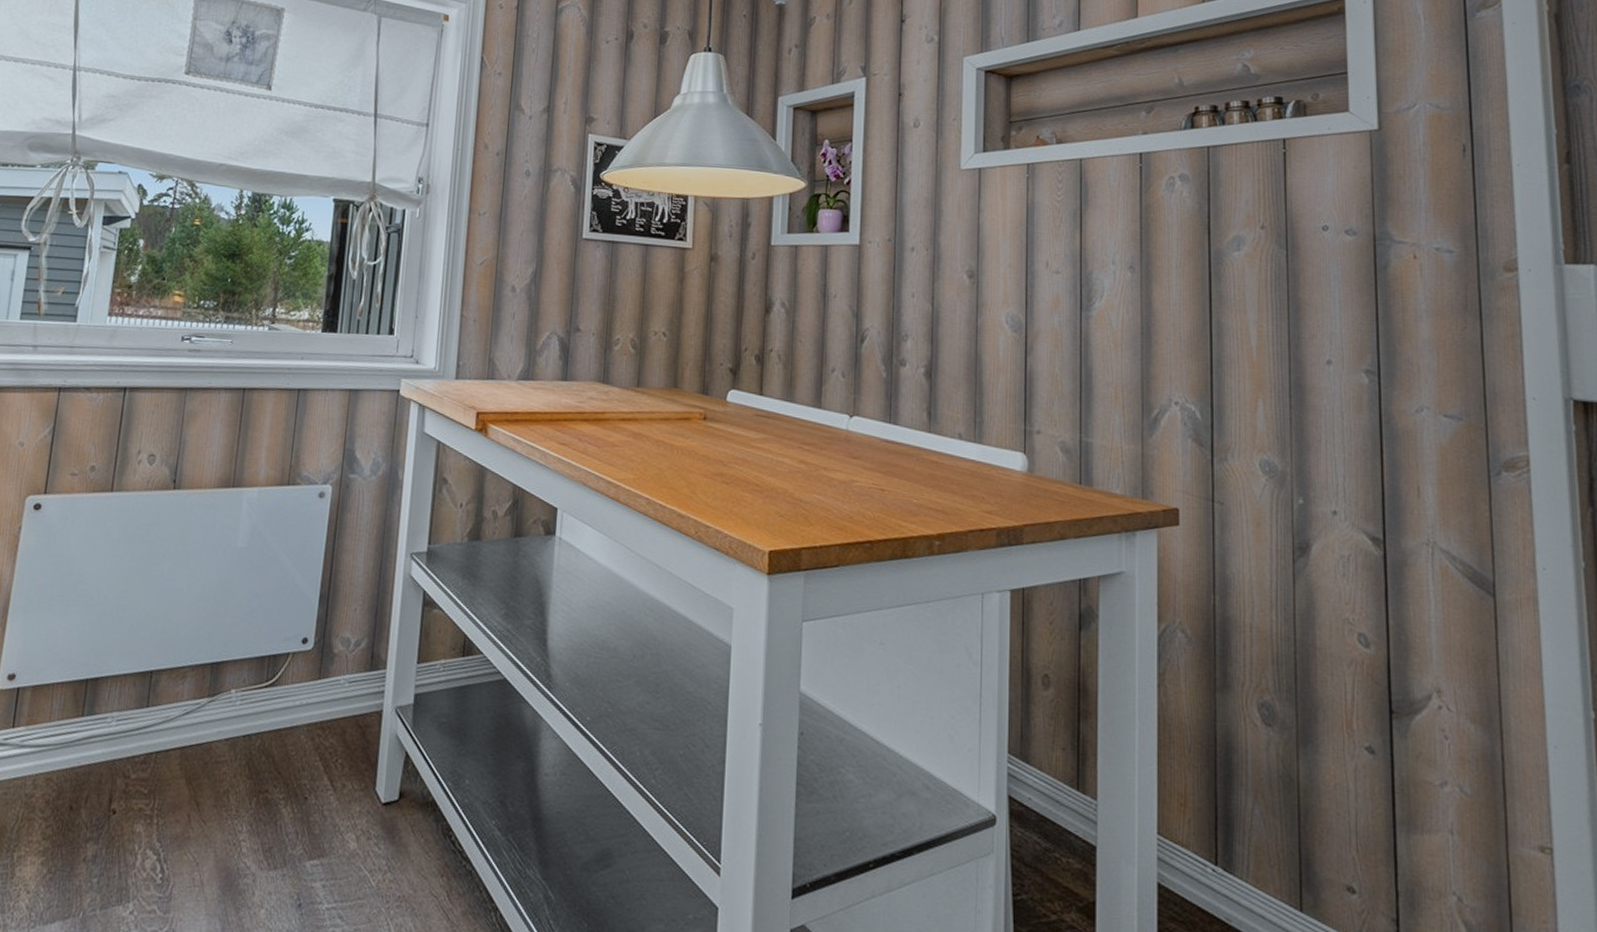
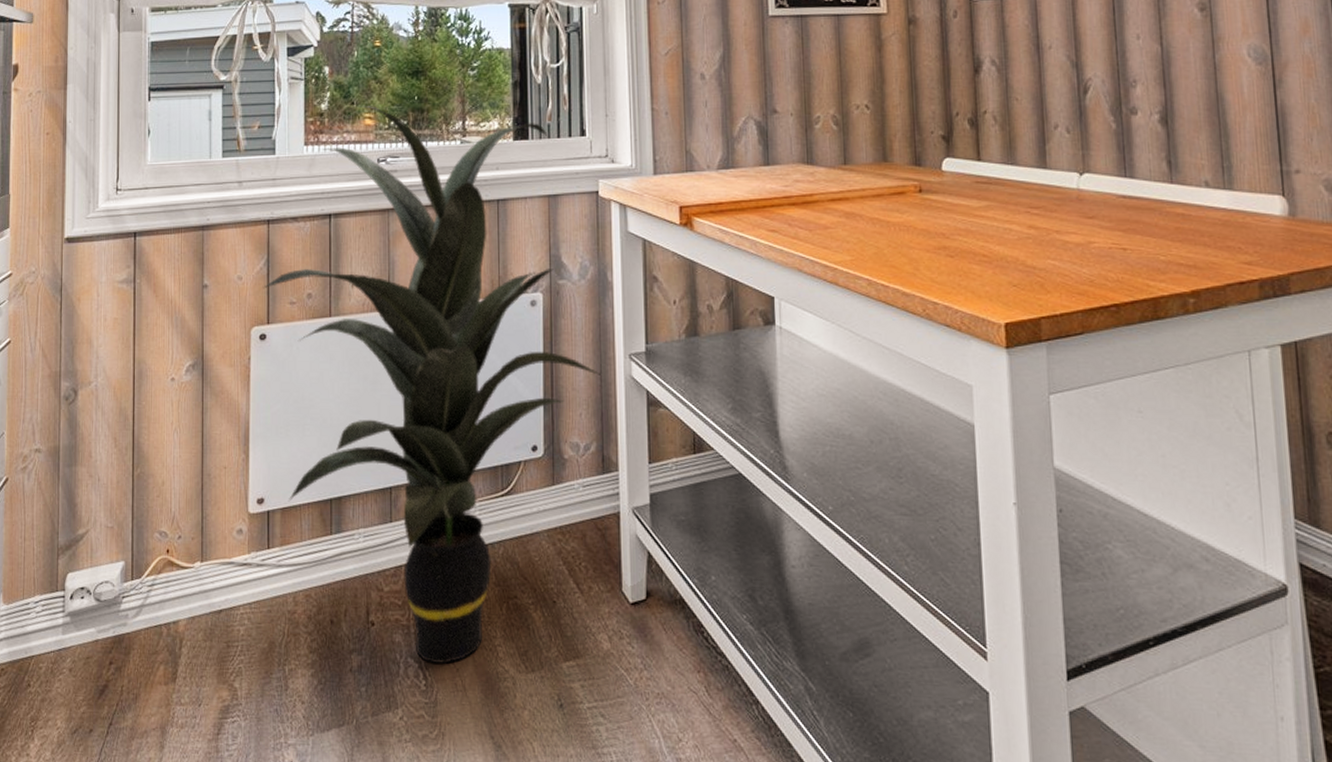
indoor plant: none [42,282,380,857] -> present [263,106,600,664]

